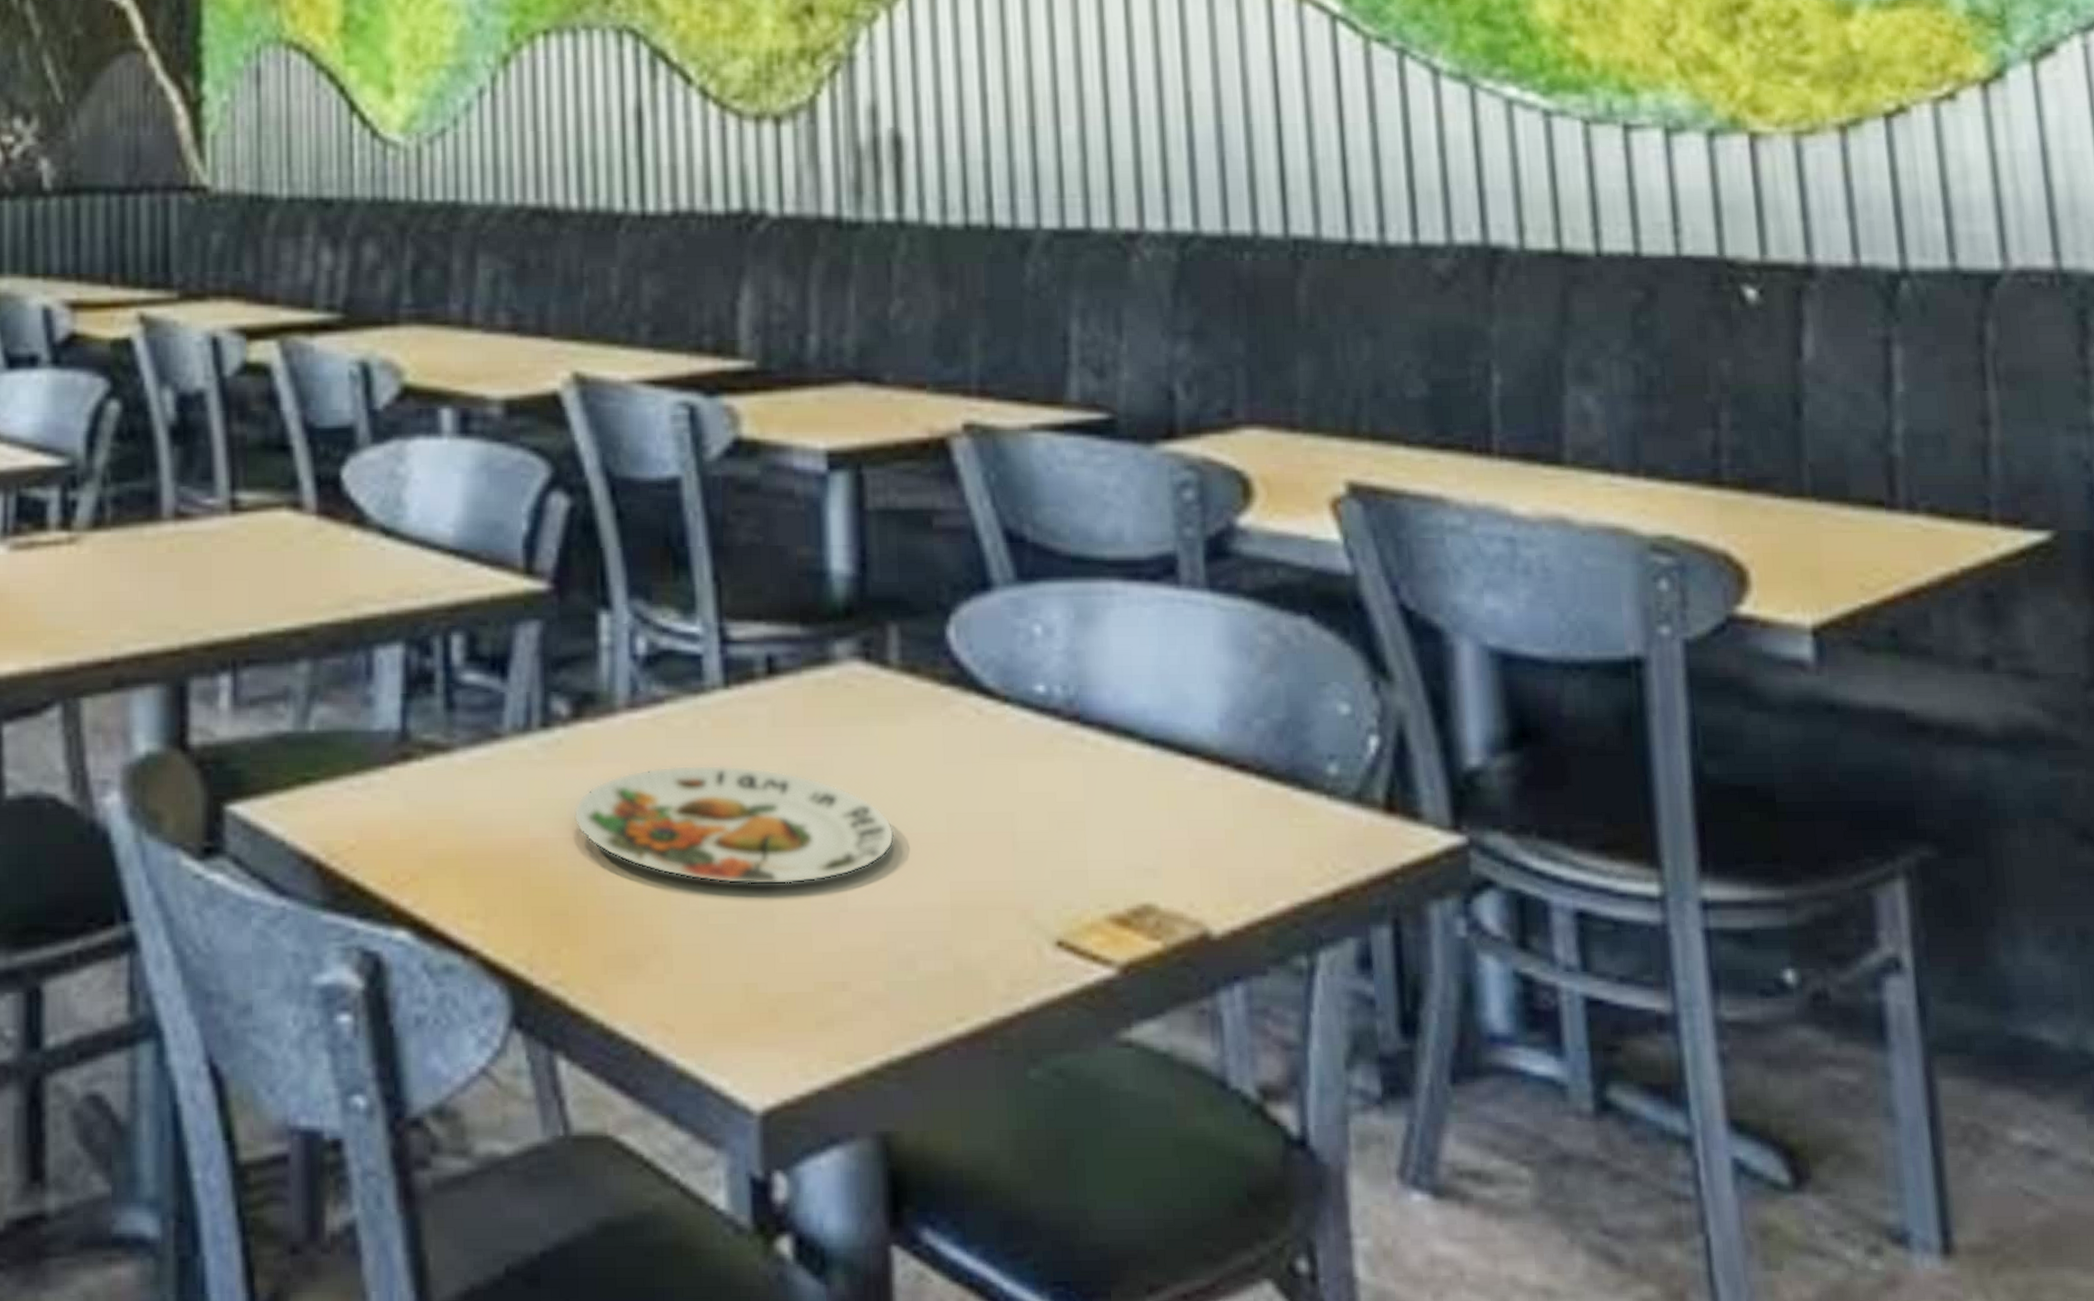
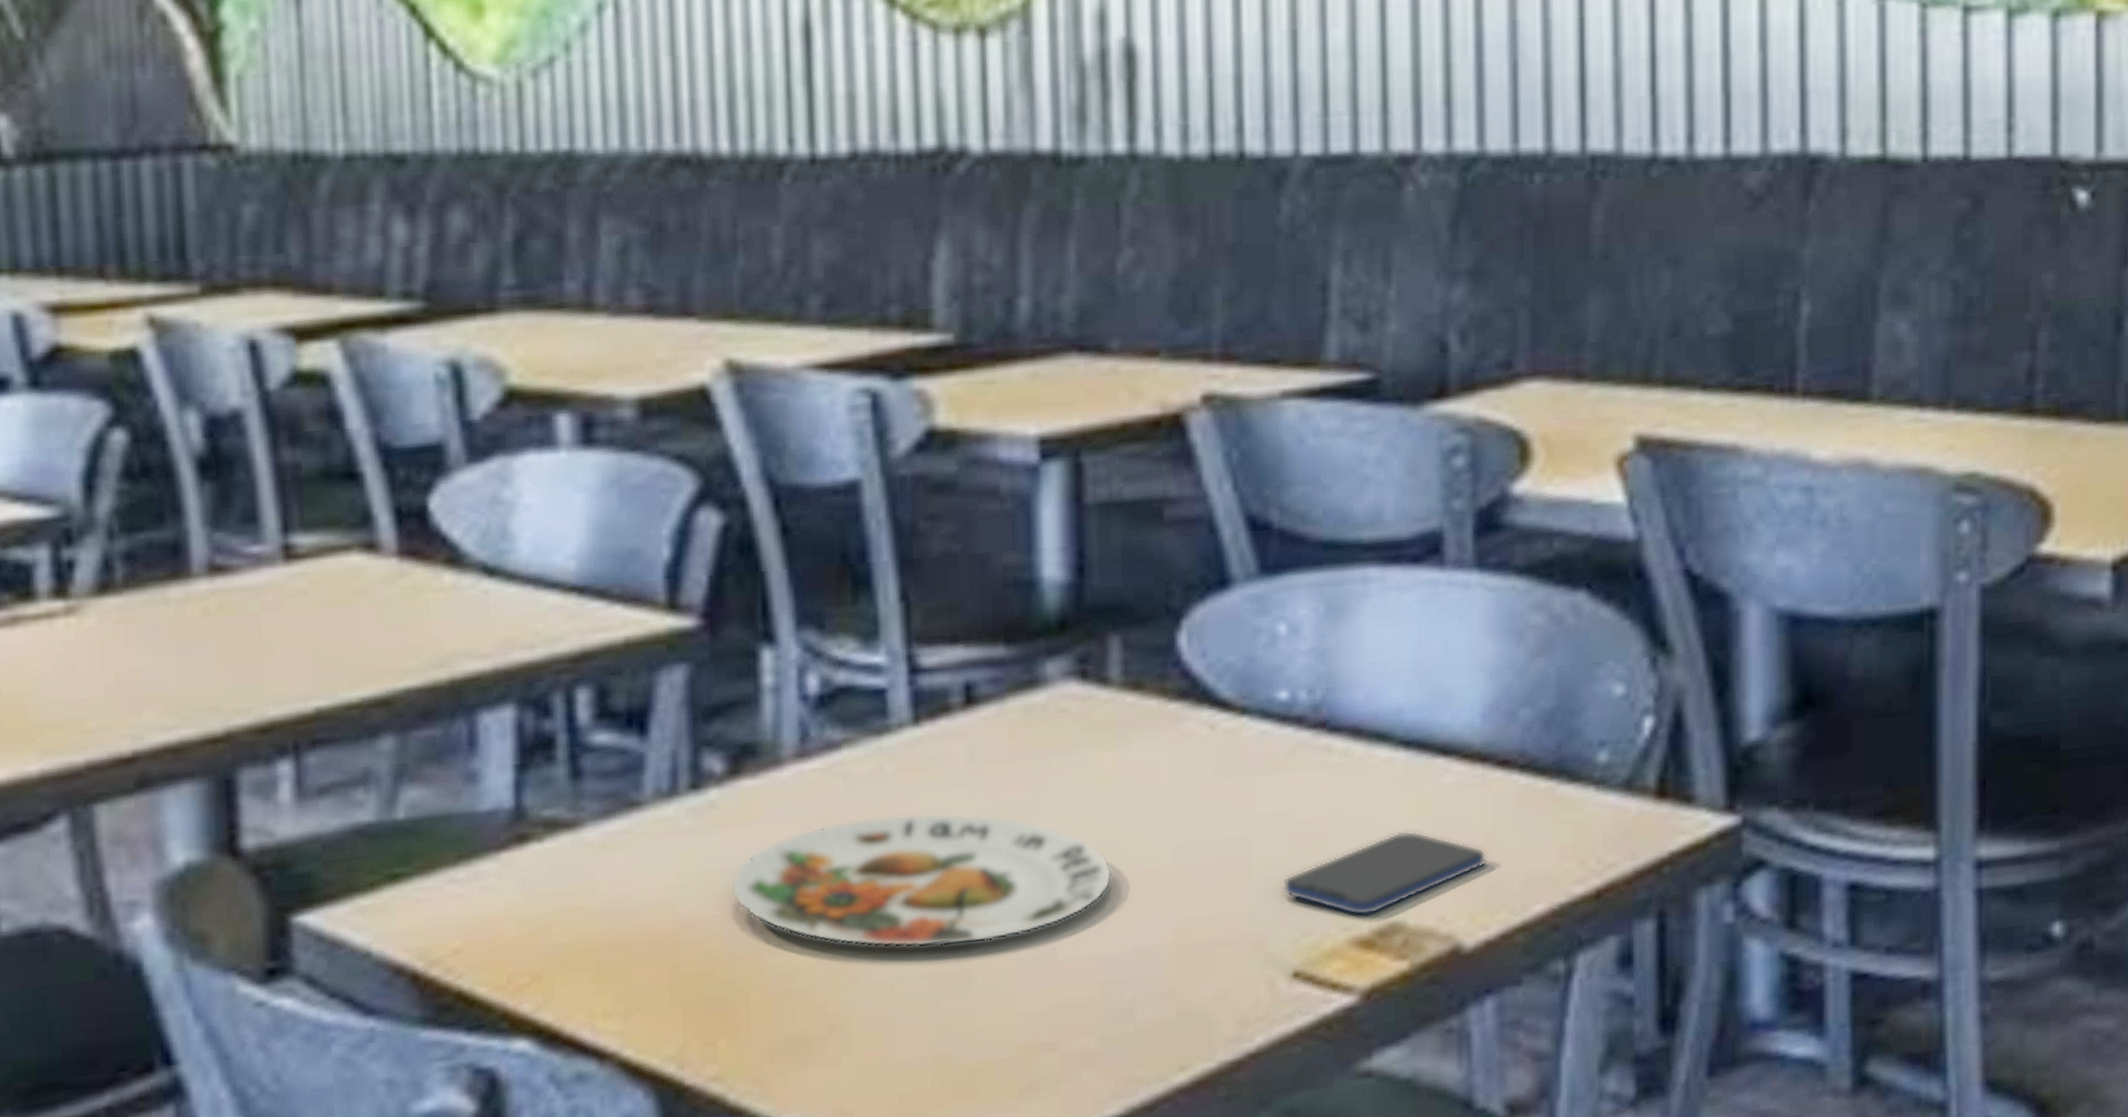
smartphone: none [1045,821,1230,895] -> present [1282,830,1487,916]

